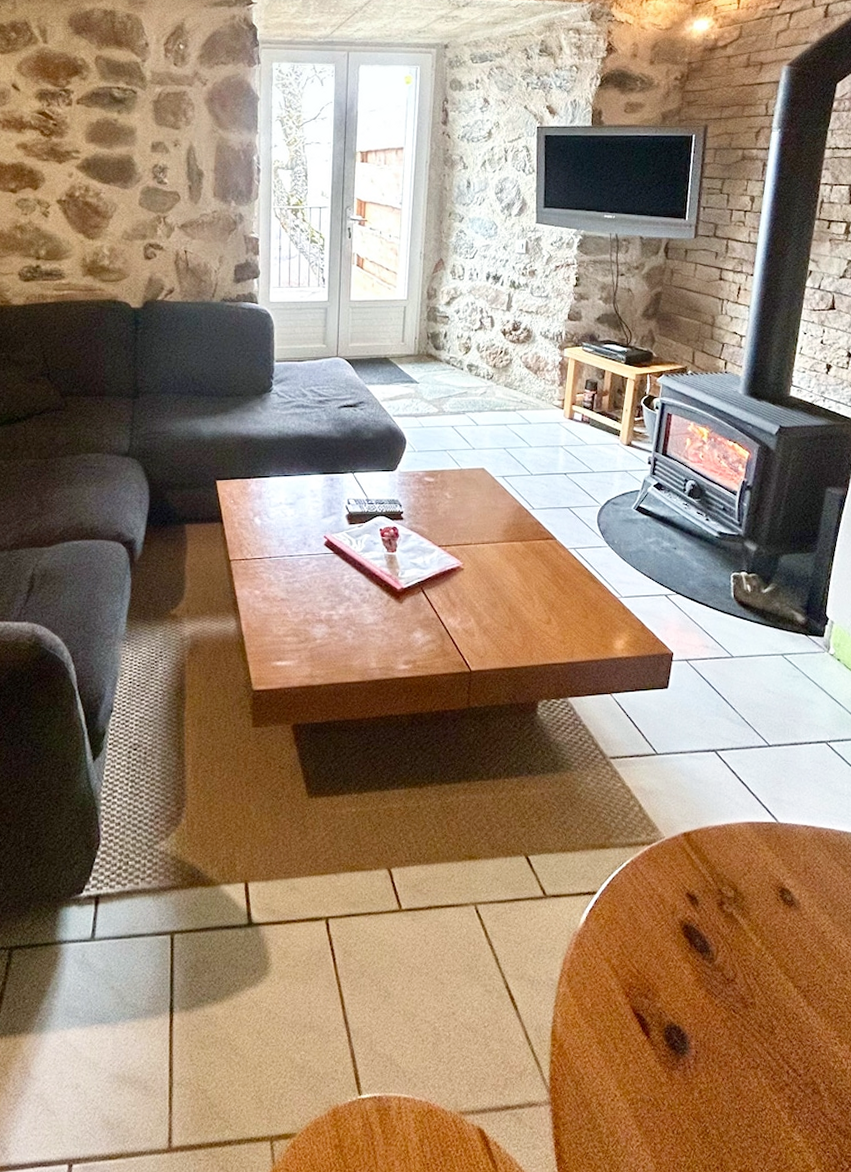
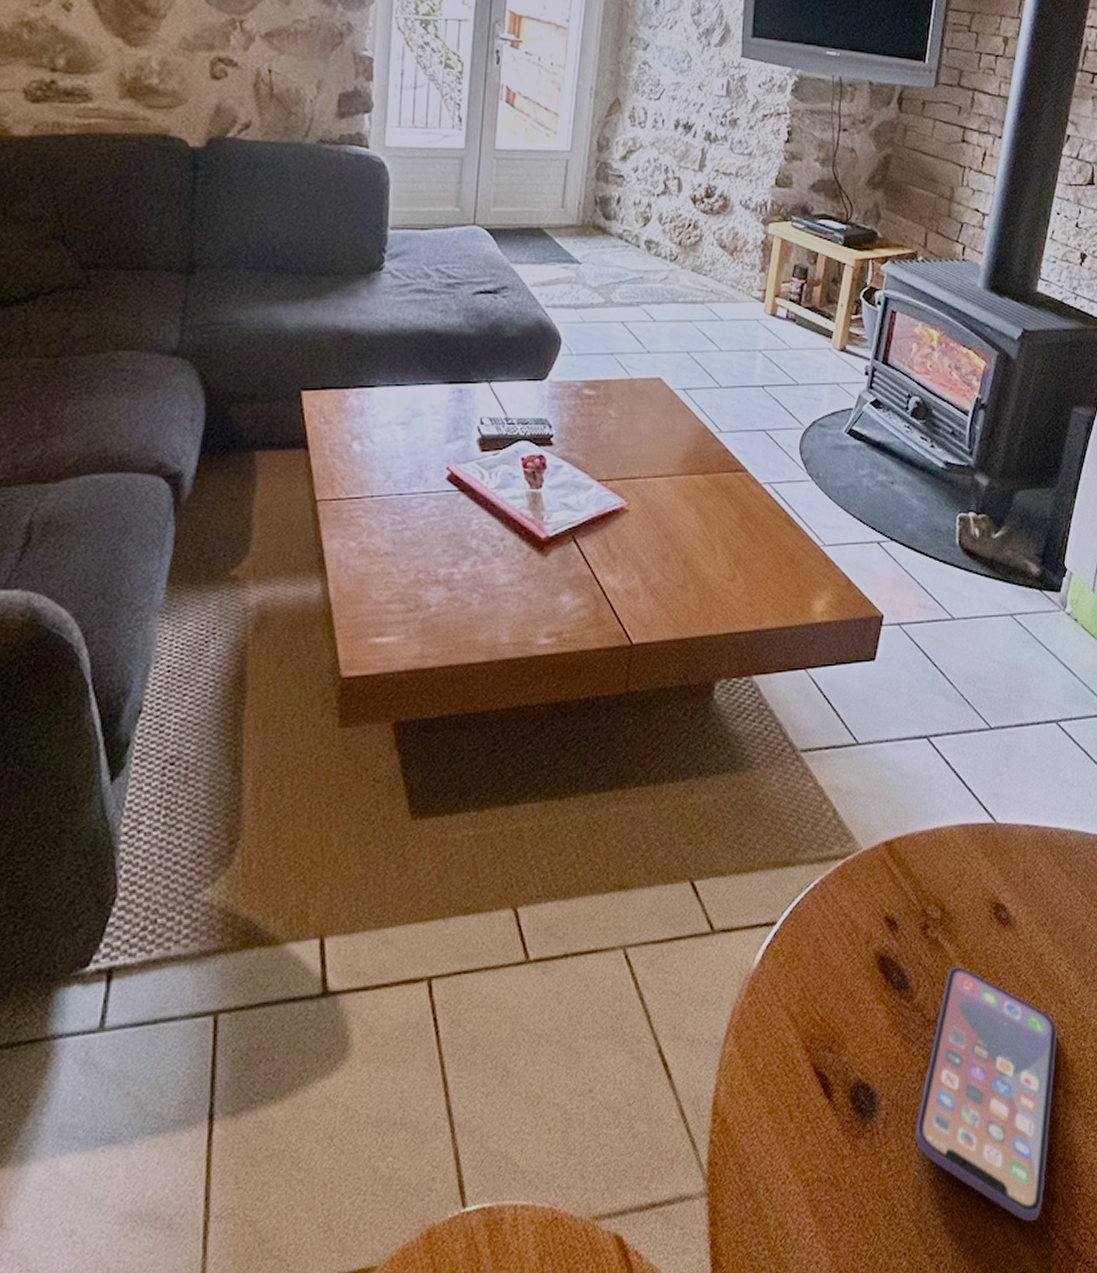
smartphone: none [721,937,842,1153] -> present [914,967,1058,1222]

